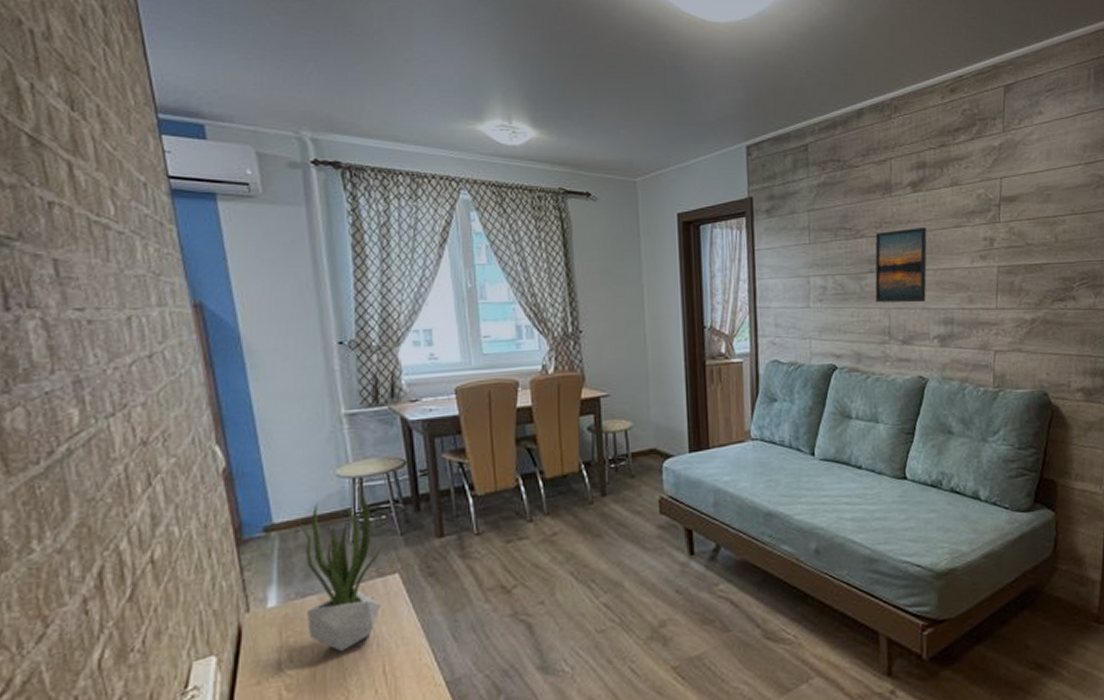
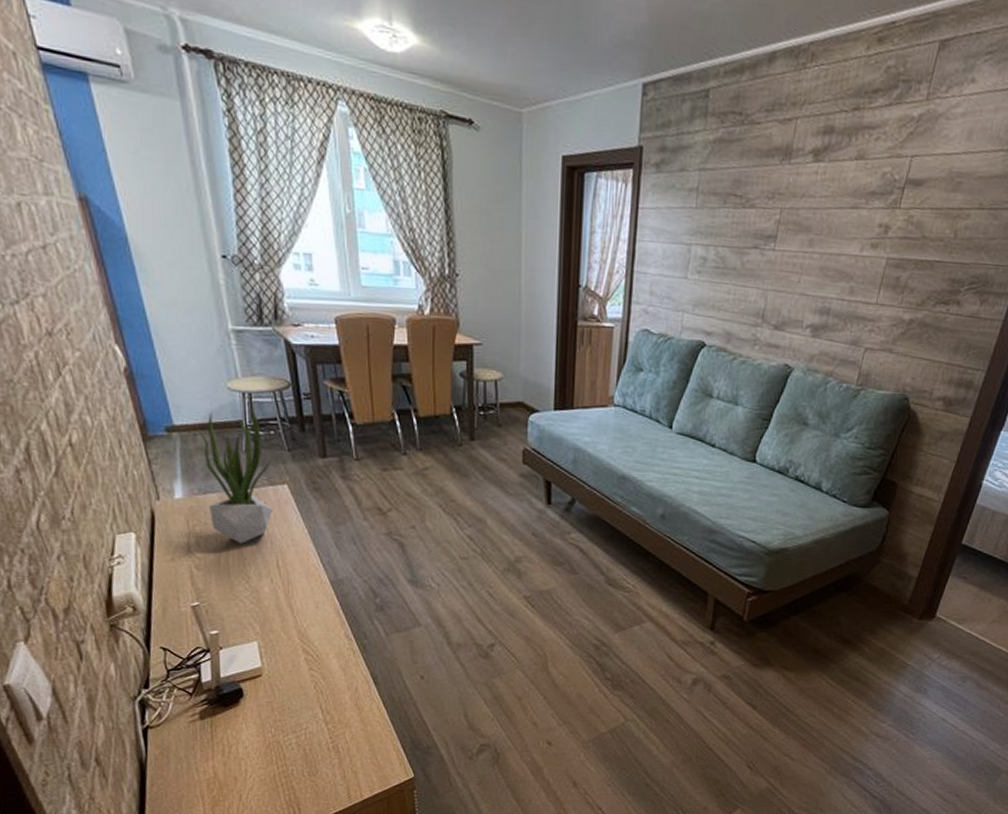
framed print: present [875,228,928,303] -> none [754,203,821,288]

